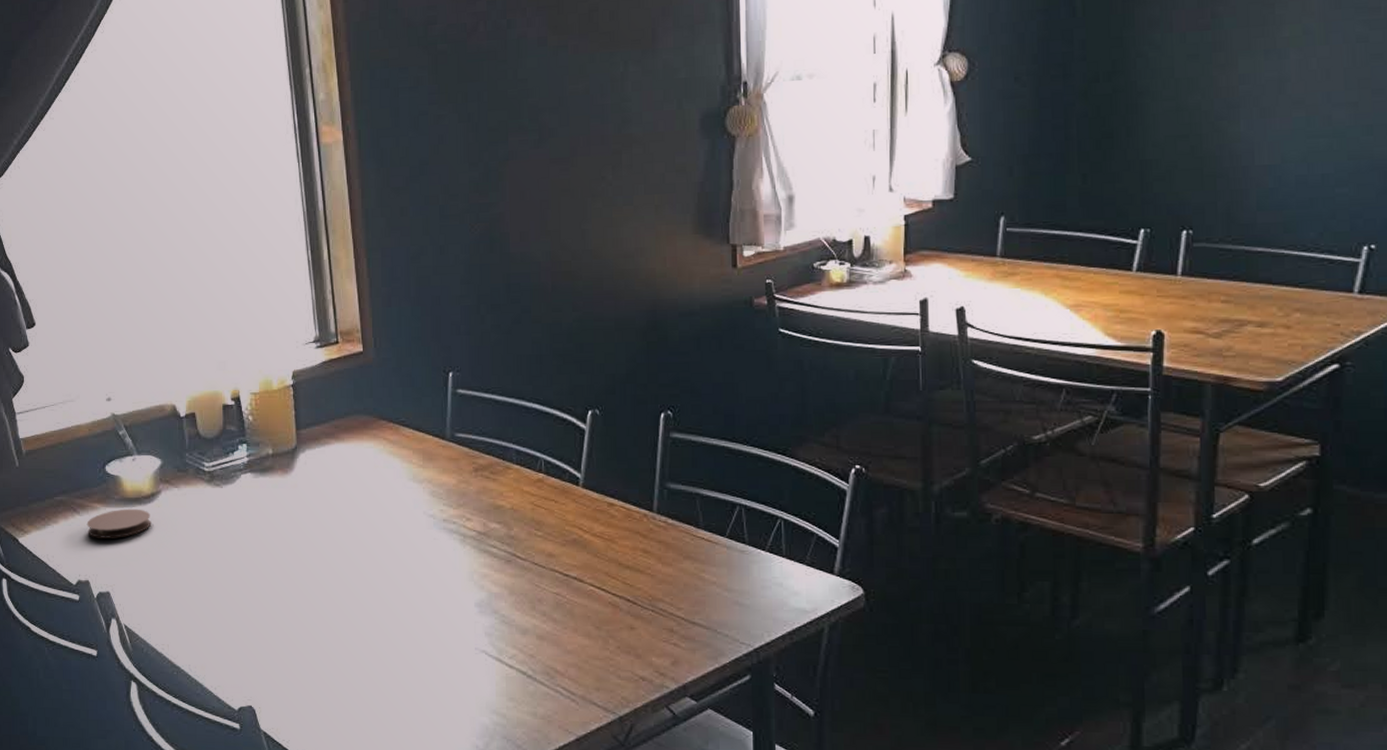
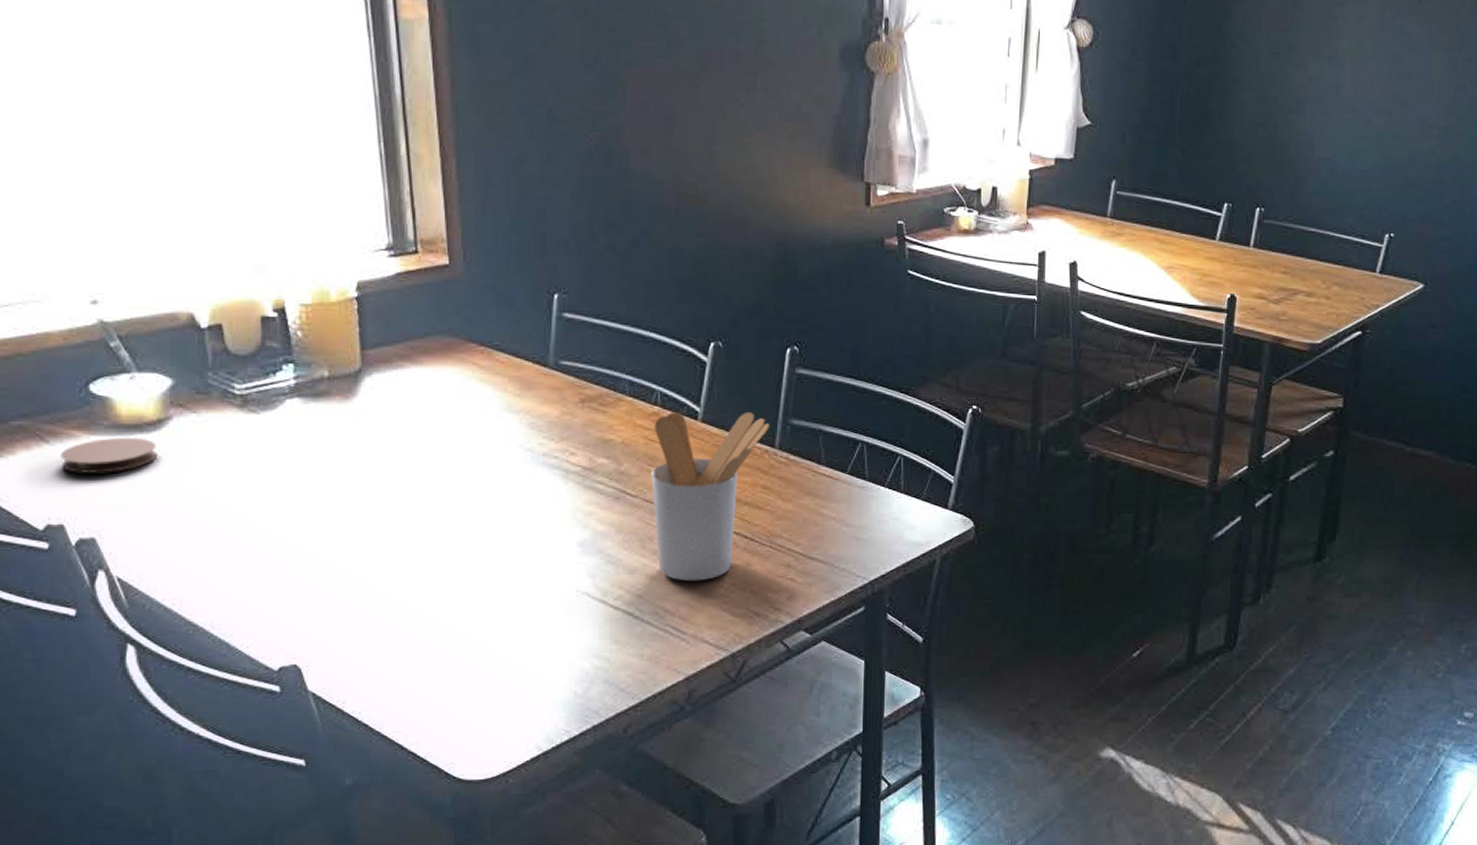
utensil holder: none [538,476,648,643] -> present [651,411,770,581]

